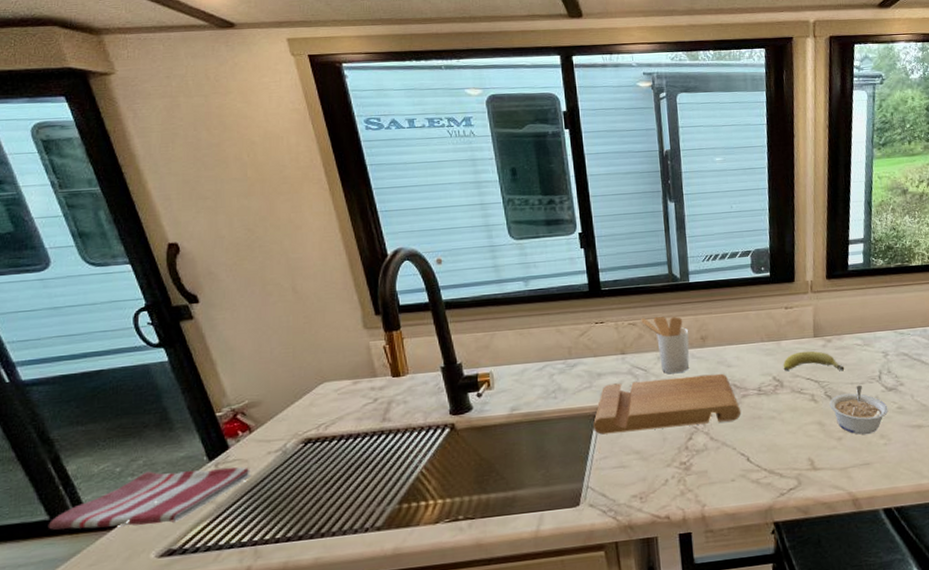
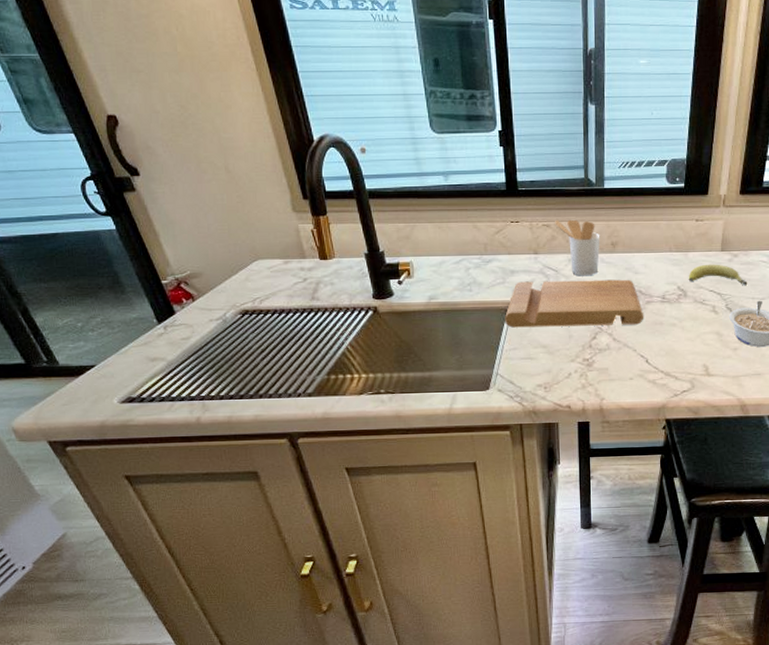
dish towel: present [48,466,252,530] -> none [24,328,197,375]

